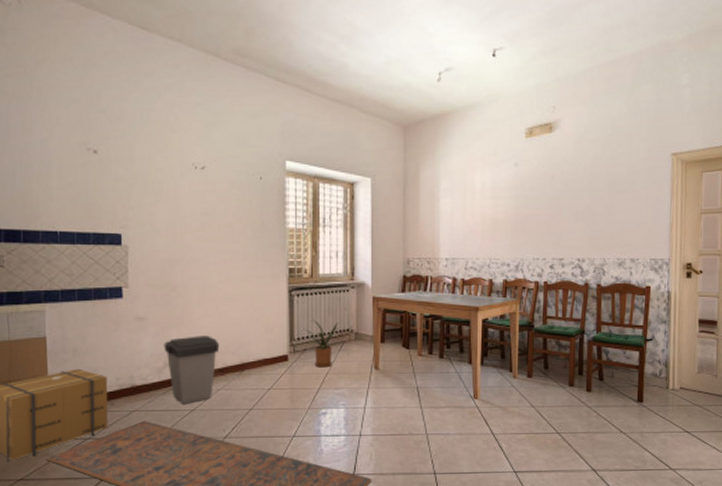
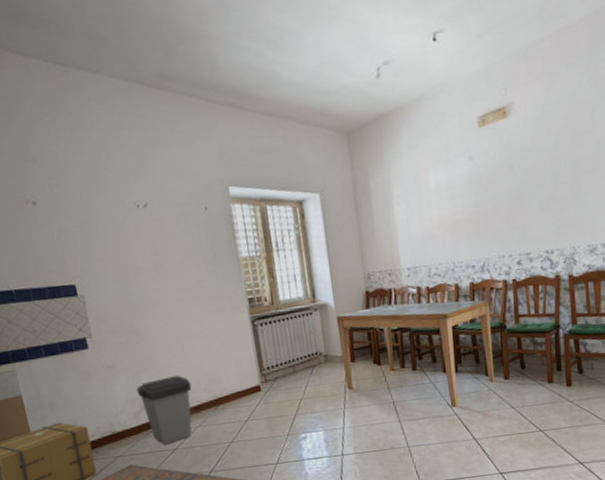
house plant: present [305,319,342,368] -> none [273,346,311,394]

